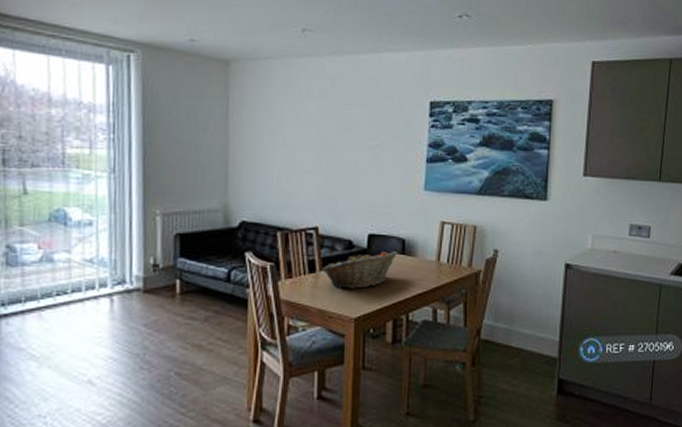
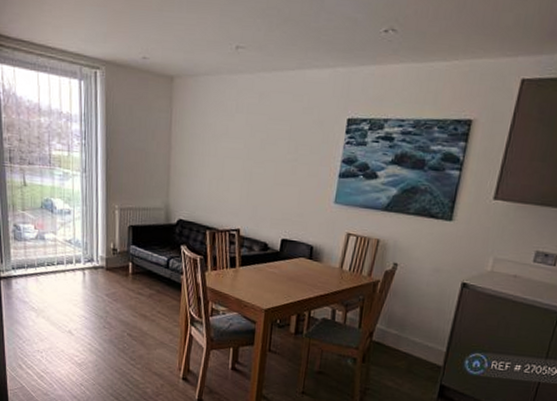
fruit basket: present [322,252,398,289] -> none [241,254,306,286]

